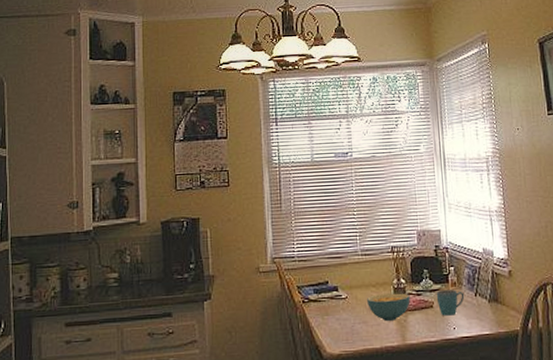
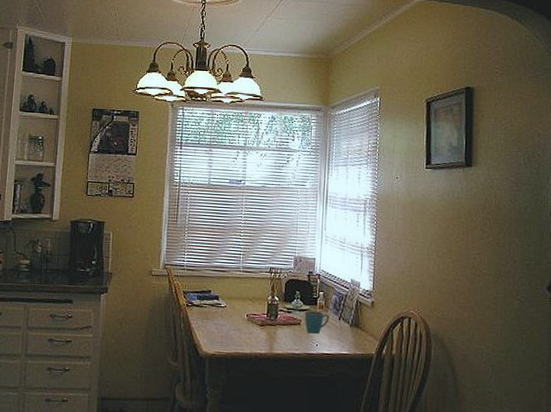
cereal bowl: present [366,293,410,321] -> none [242,307,281,331]

